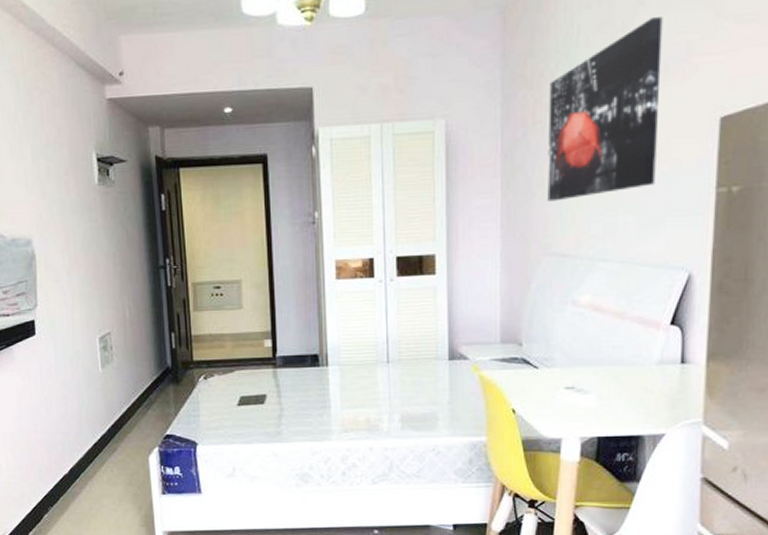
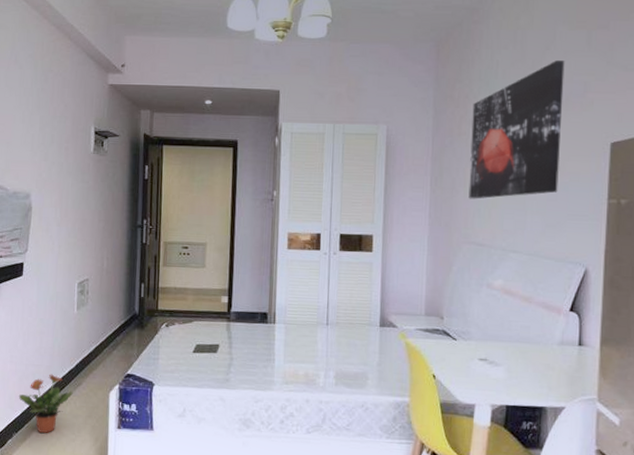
potted plant: none [48,441,109,505] -> present [18,374,73,433]

